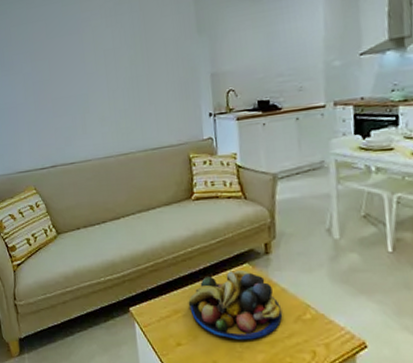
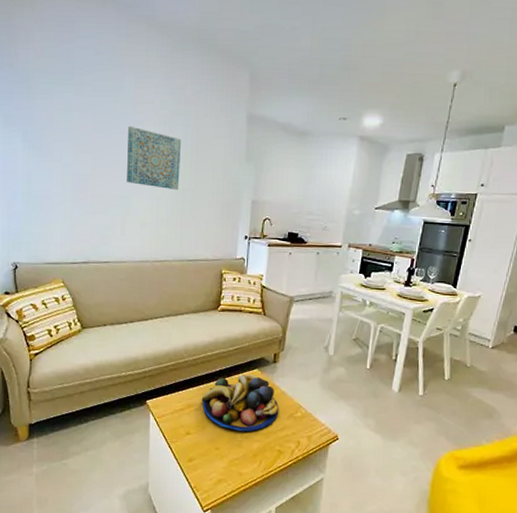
wall art: none [77,25,133,81] -> present [127,126,181,191]

